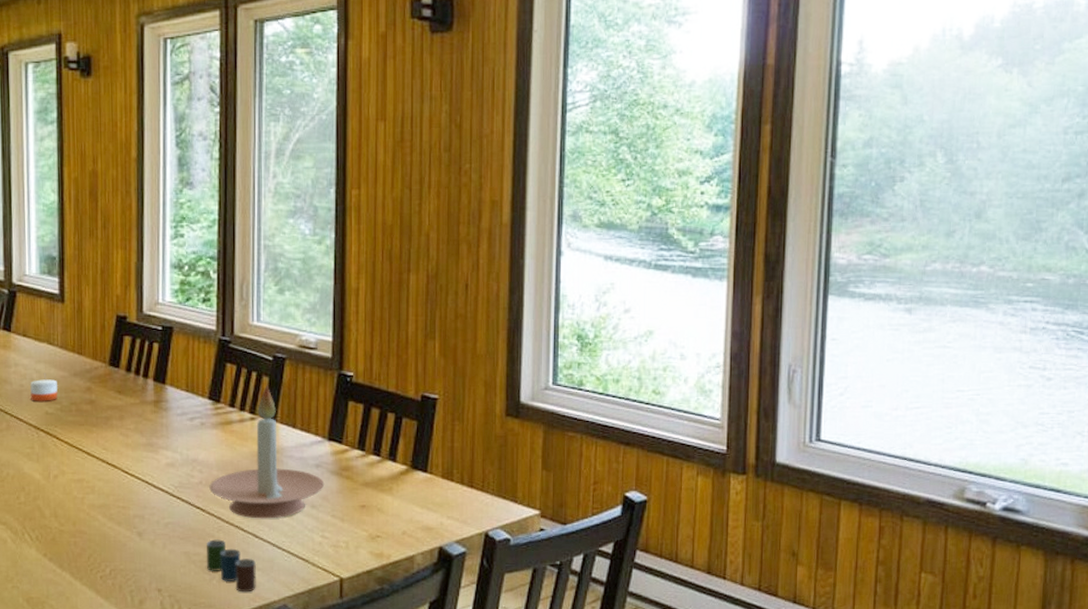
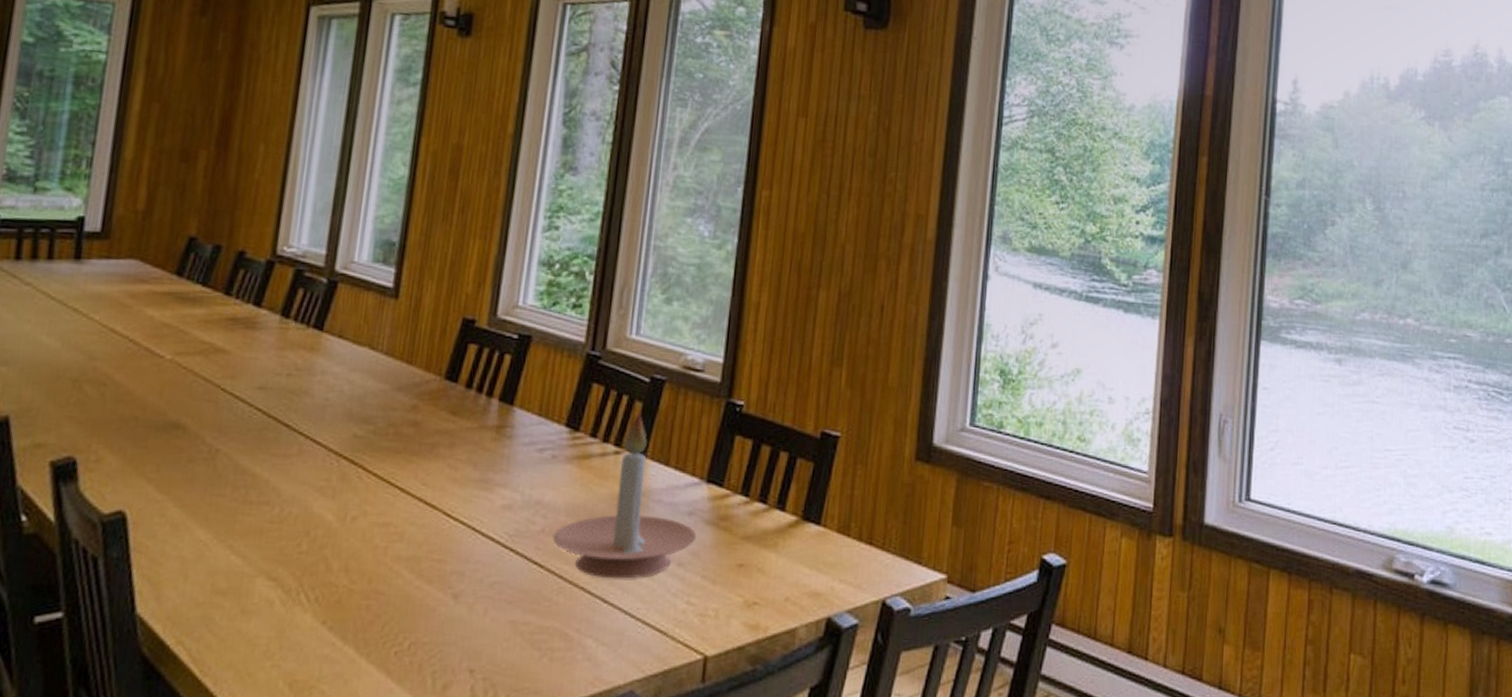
candle: present [30,379,58,401] -> none [336,392,375,421]
cup: present [206,539,256,592] -> none [536,604,601,674]

